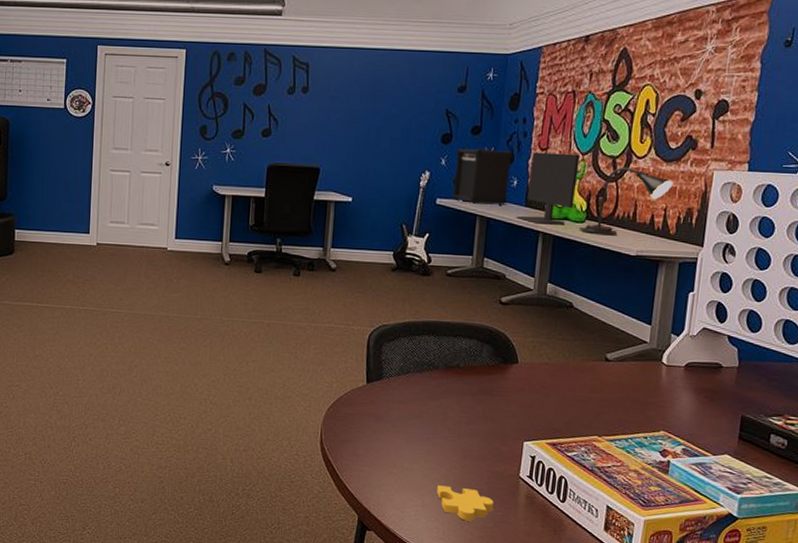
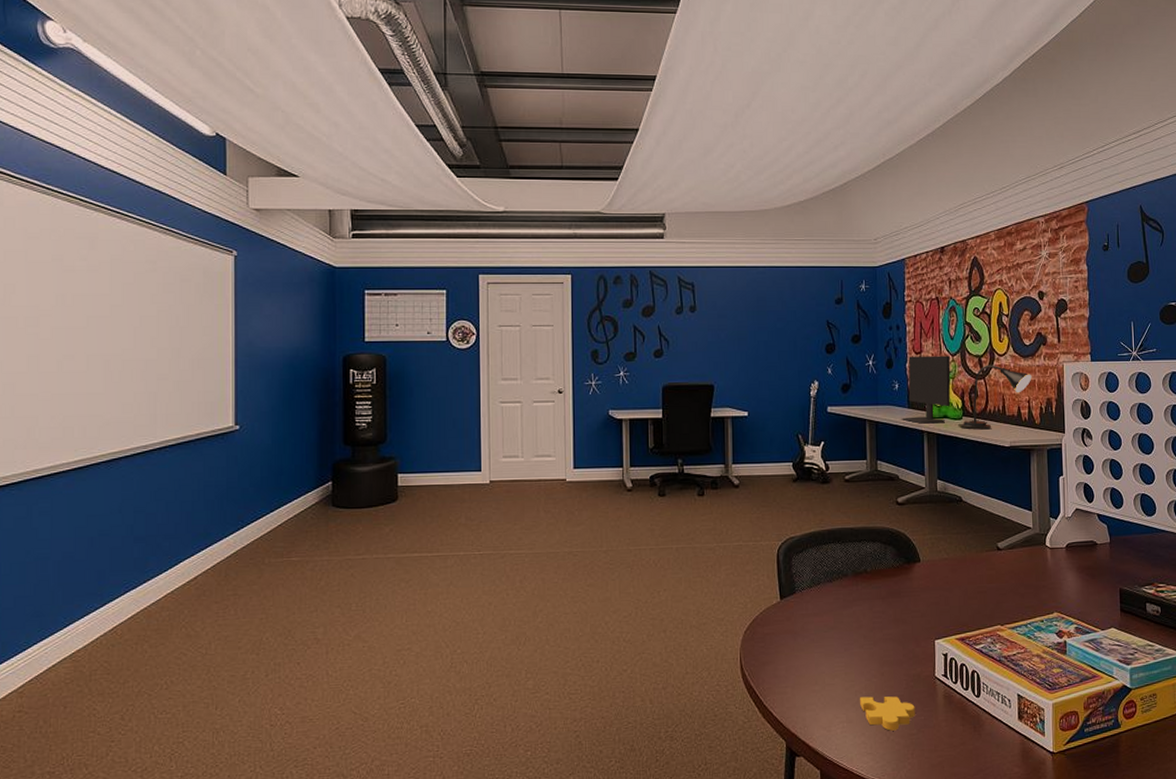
amplifier: present [452,148,512,205] -> none [840,355,892,409]

